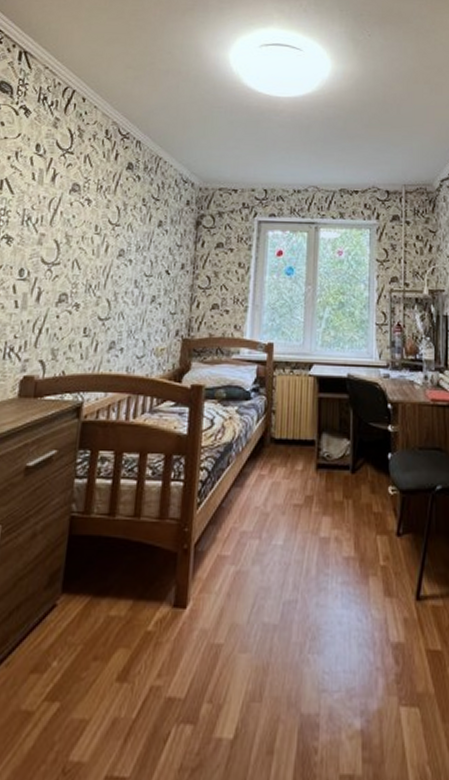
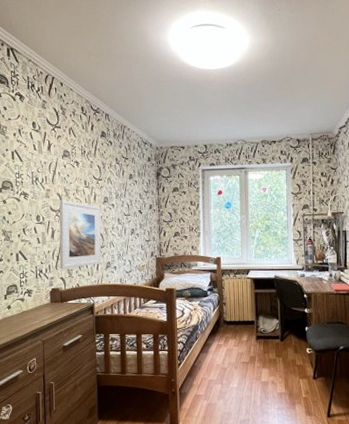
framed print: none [40,250,113,348] -> present [59,200,102,269]

